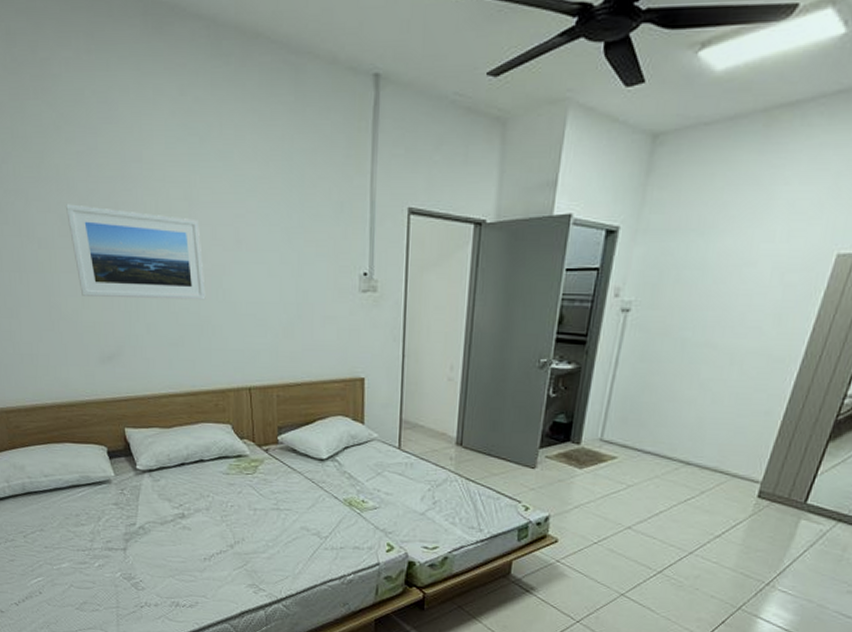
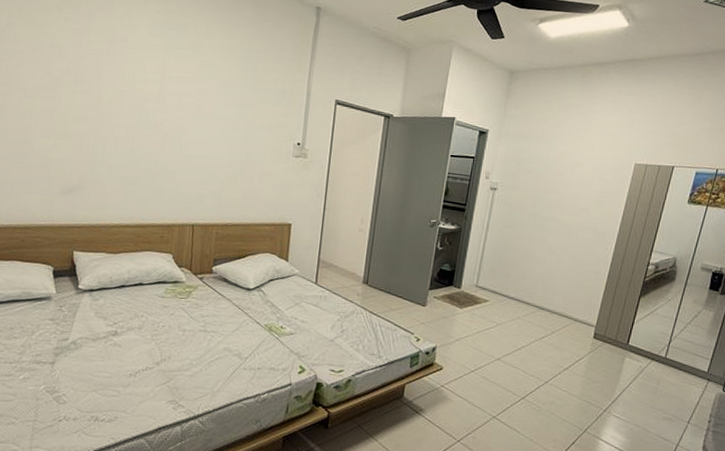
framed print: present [65,204,206,300] -> none [54,66,168,151]

